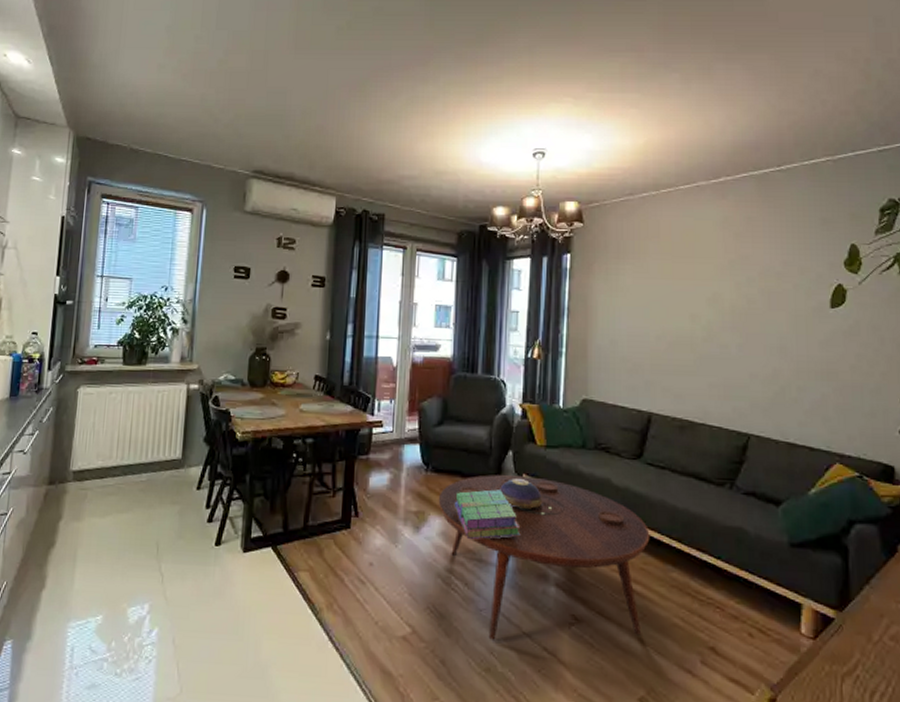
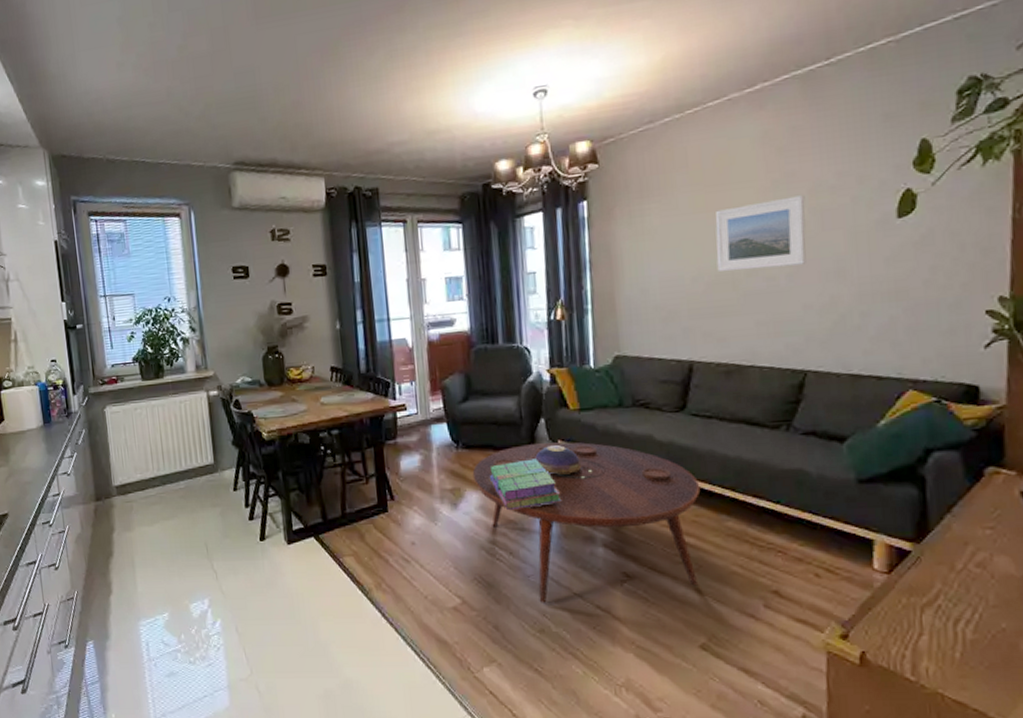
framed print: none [678,276,756,337] -> present [715,195,806,272]

